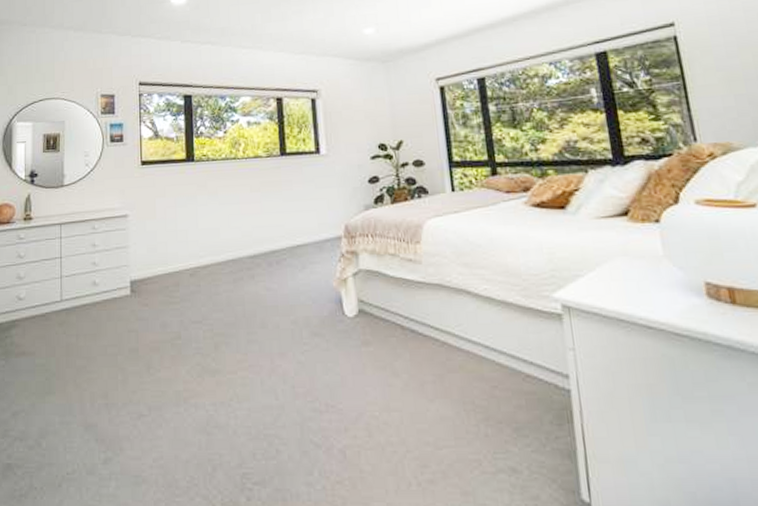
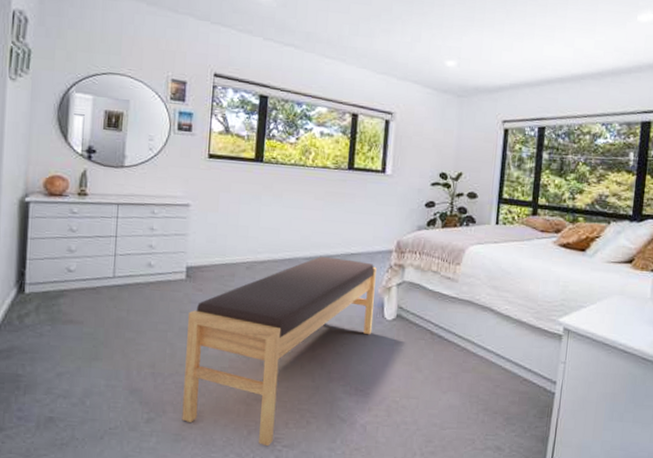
bench: none [137,252,334,485] -> present [182,256,377,447]

